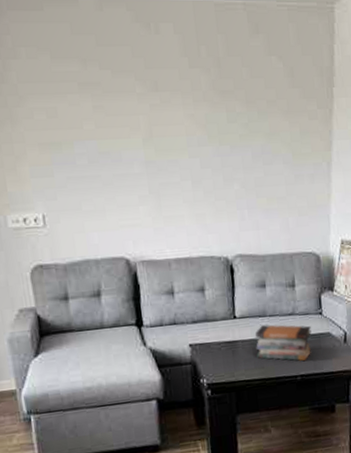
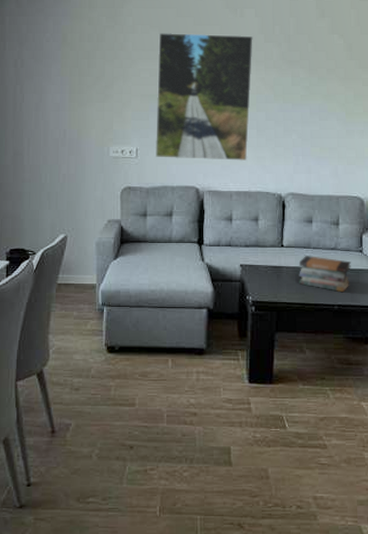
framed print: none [50,56,185,225] -> present [155,32,253,162]

